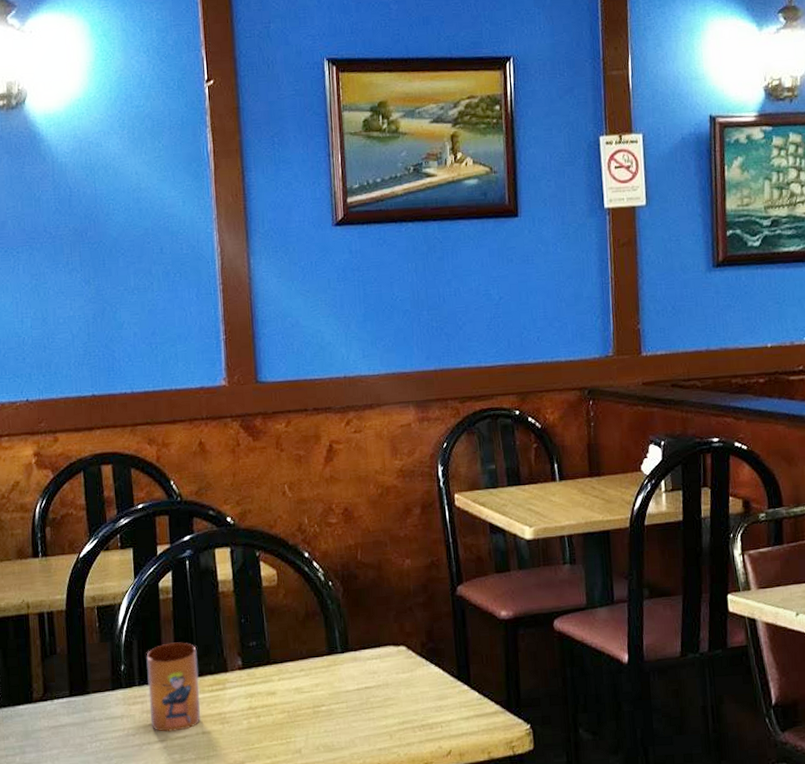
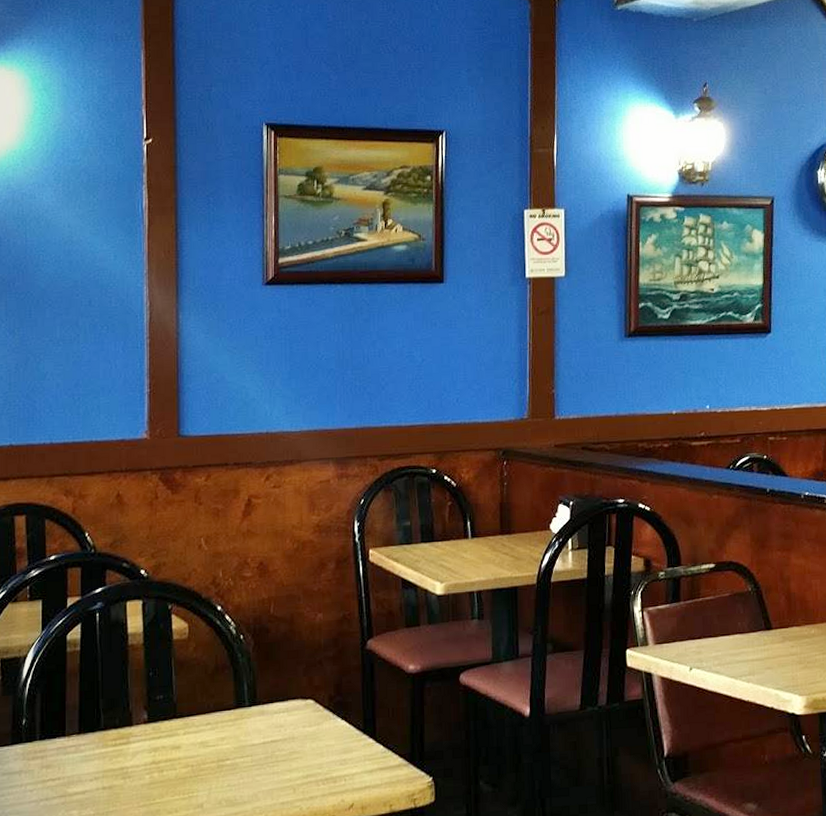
mug: present [146,642,201,732] -> none [49,695,103,787]

